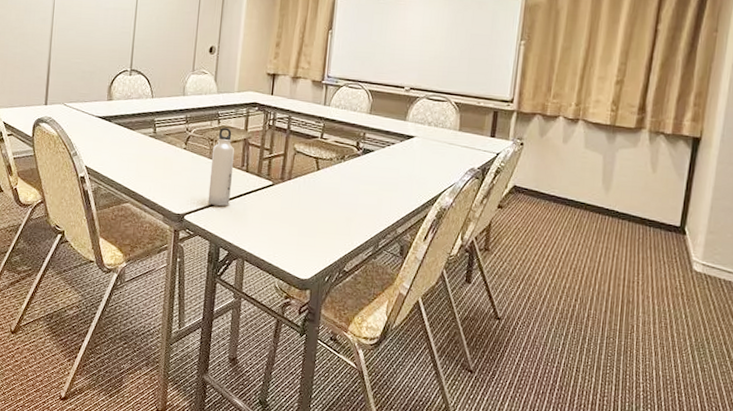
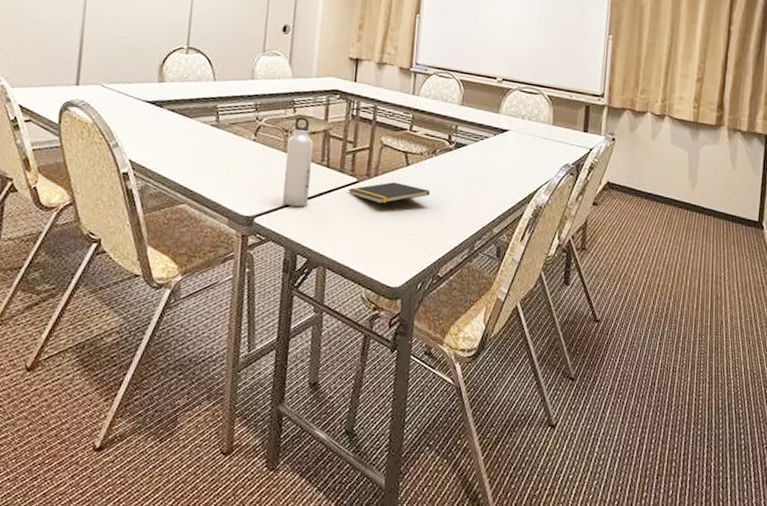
notepad: none [264,185,338,205] -> present [348,182,430,204]

